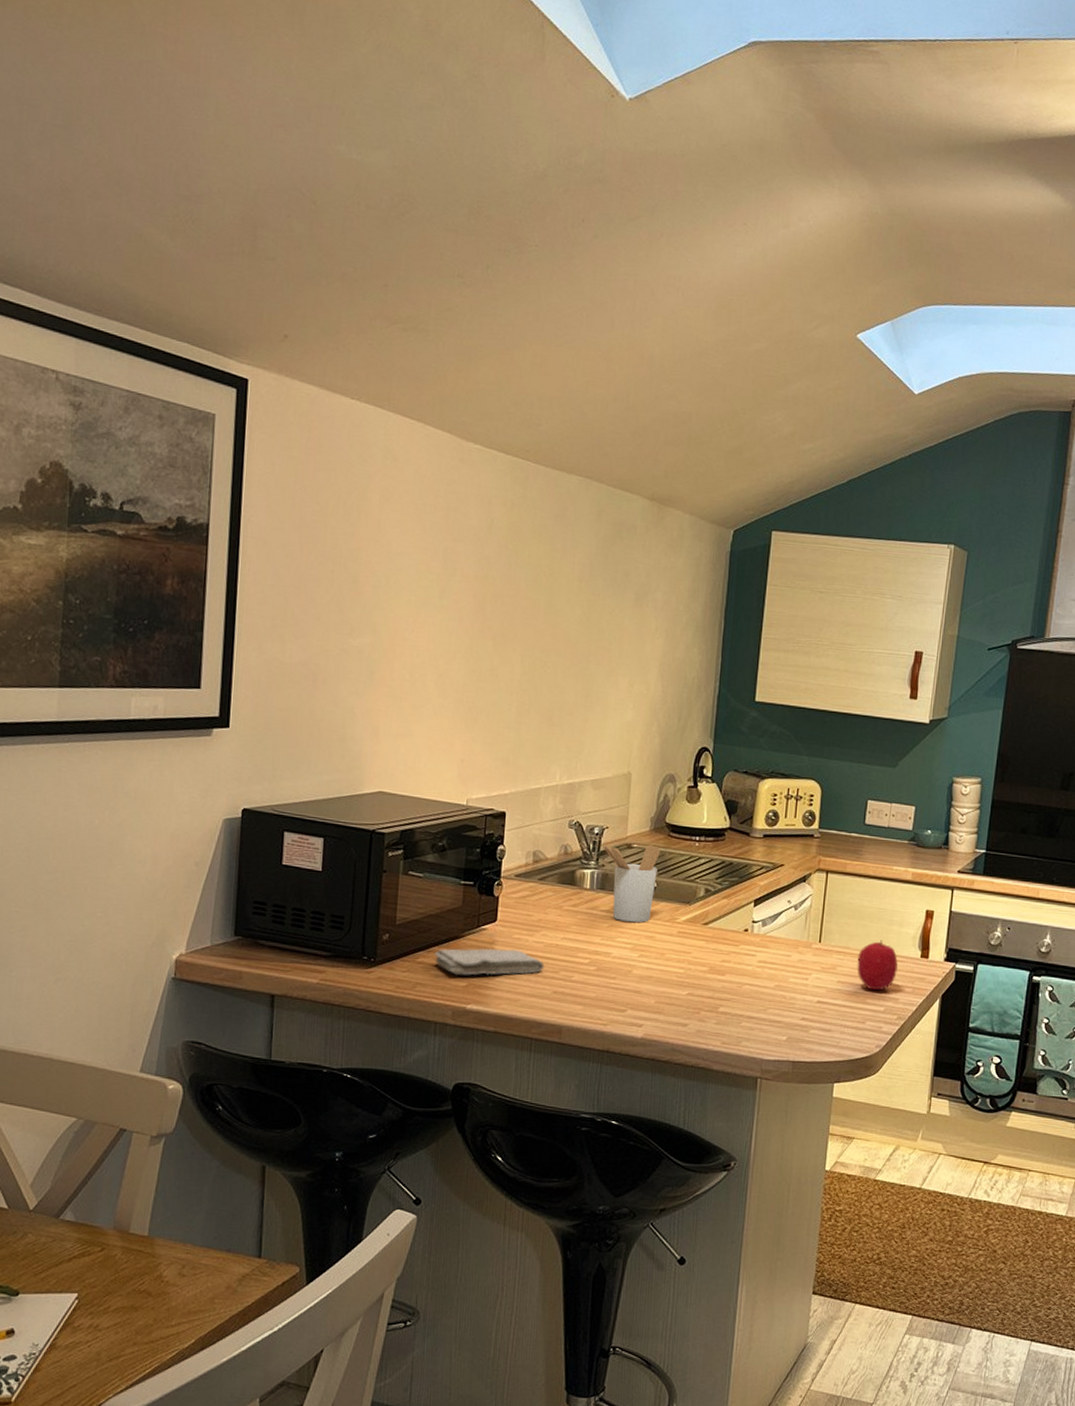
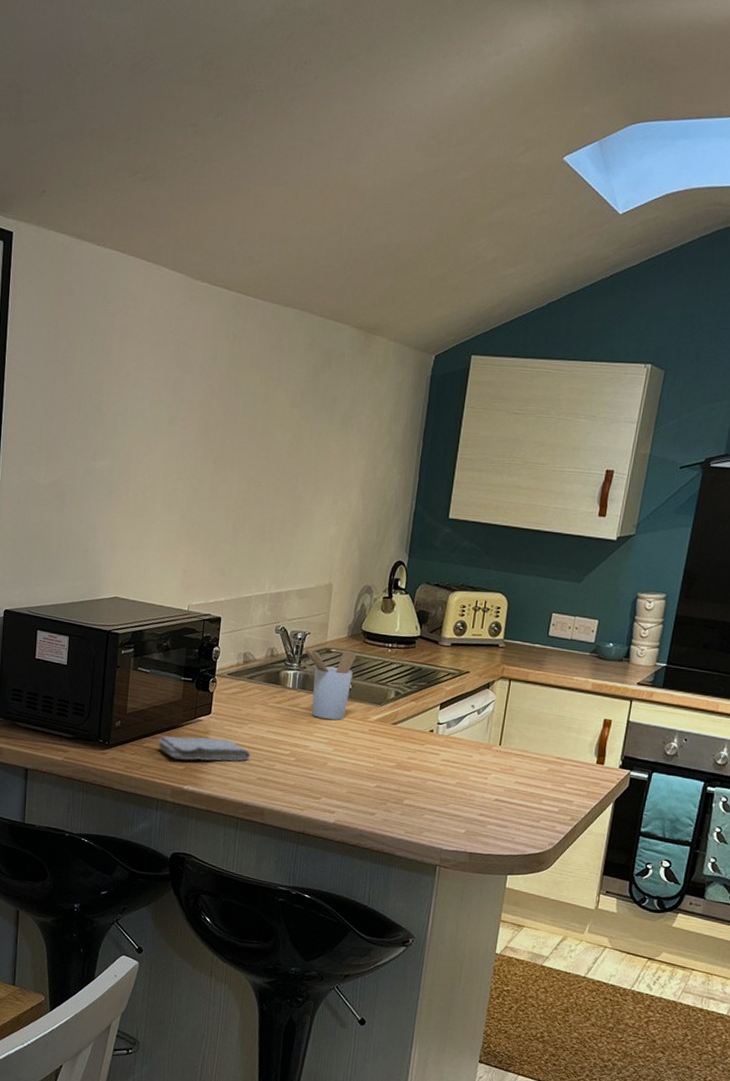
fruit: present [857,940,898,991] -> none [534,745,574,793]

